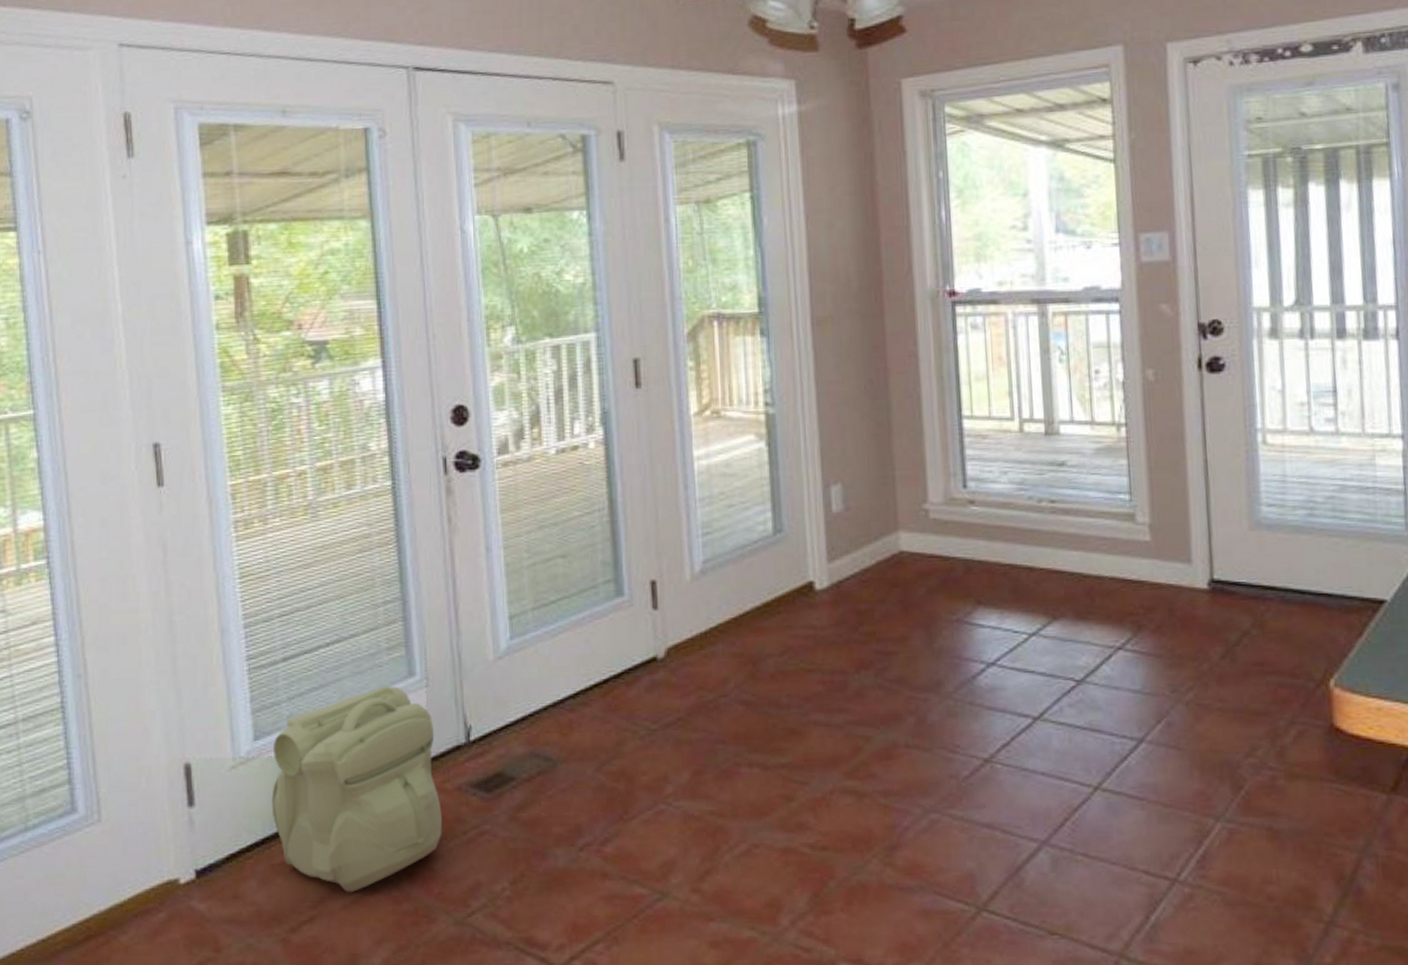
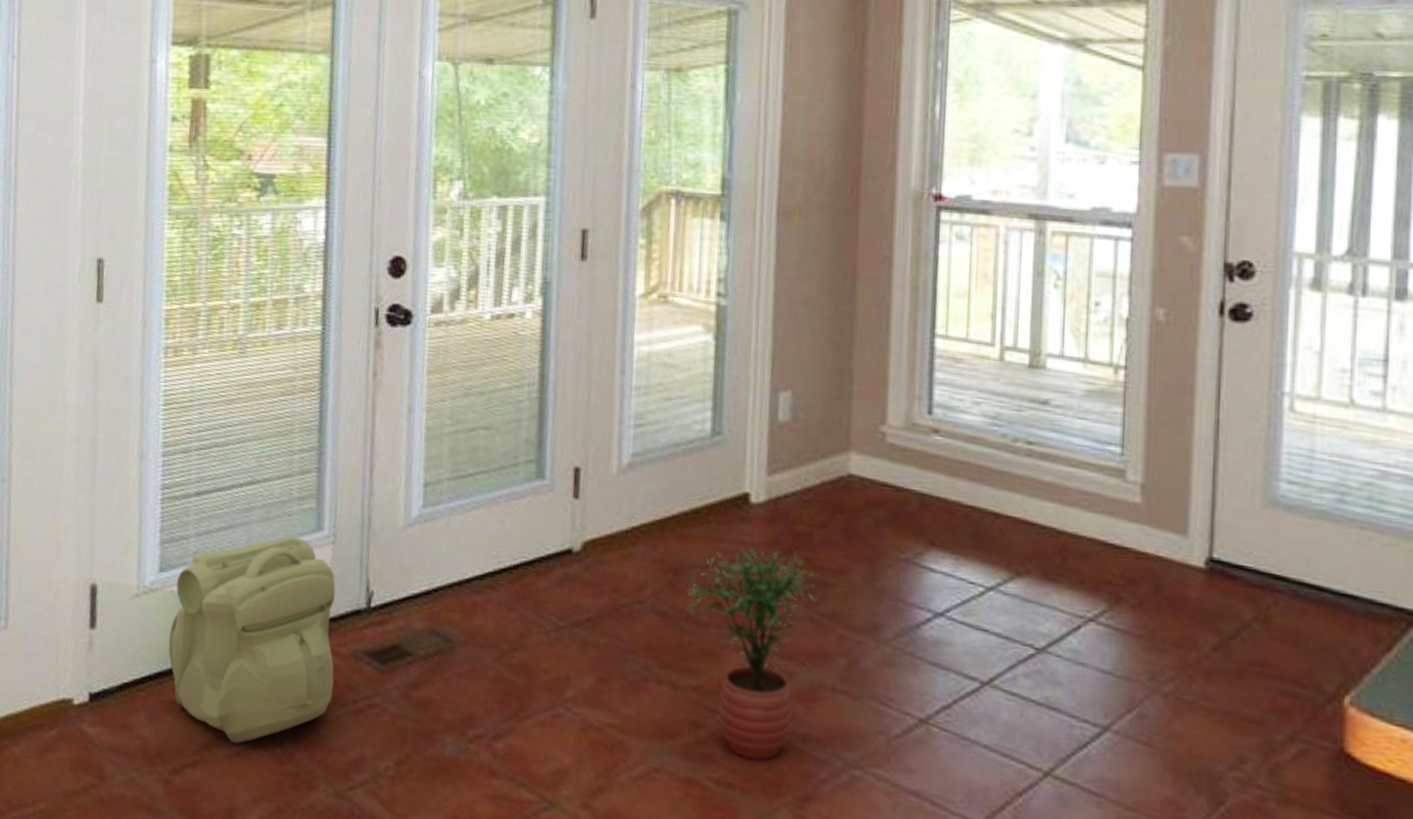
potted plant: none [765,629,886,821] -> present [685,546,819,761]

